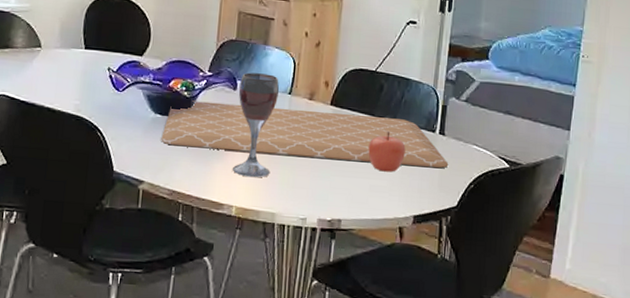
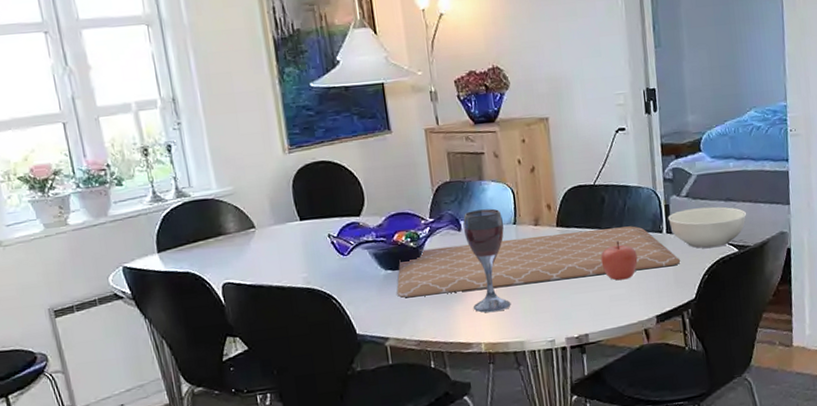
bowl: none [443,114,525,159] -> present [668,206,747,249]

